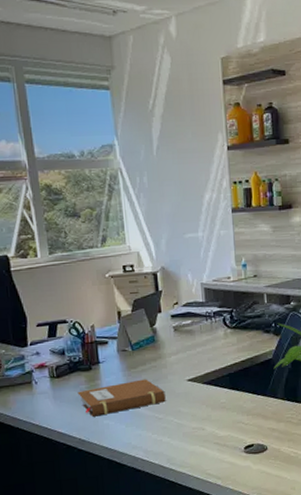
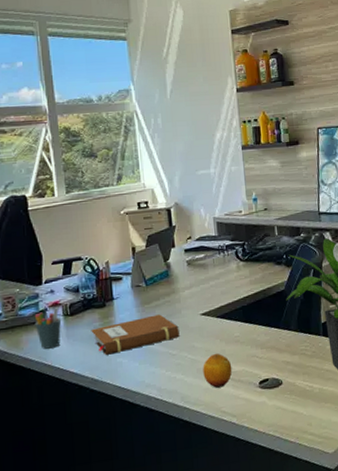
pen holder: none [21,369,48,410] -> present [34,307,62,349]
fruit: none [189,418,218,452] -> present [203,353,232,388]

